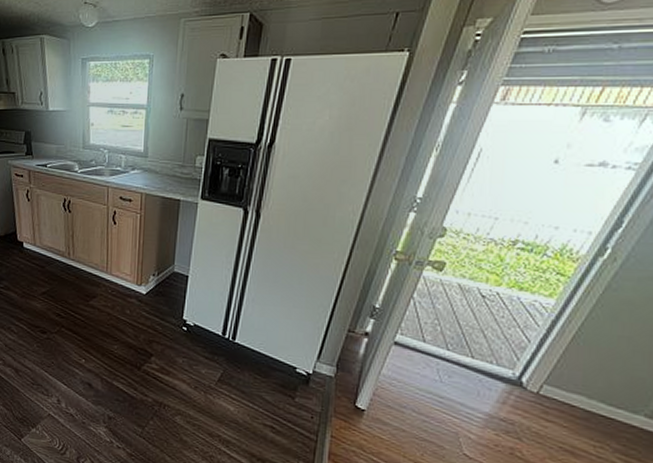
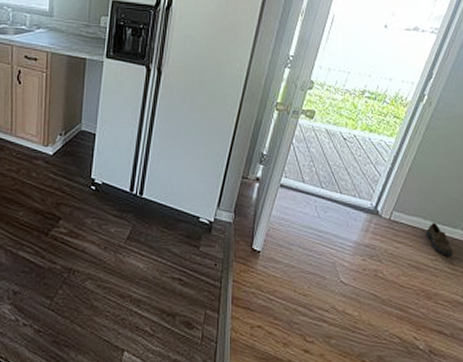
shoe: none [589,403,628,446] -> present [426,223,453,257]

